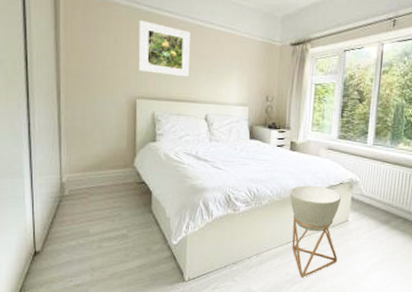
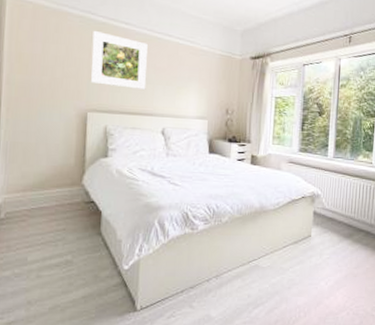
planter: present [289,184,342,277] -> none [250,199,304,298]

